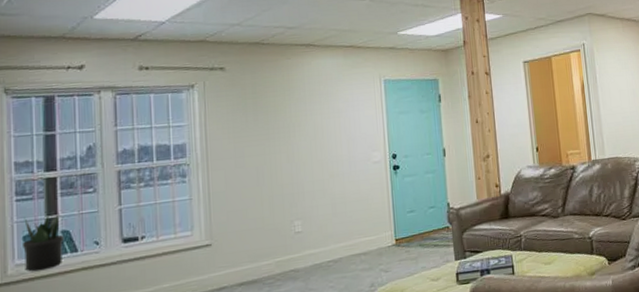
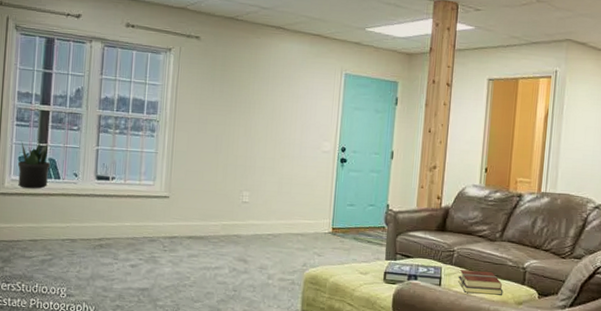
books: none [529,248,575,276] -> present [458,270,504,295]

